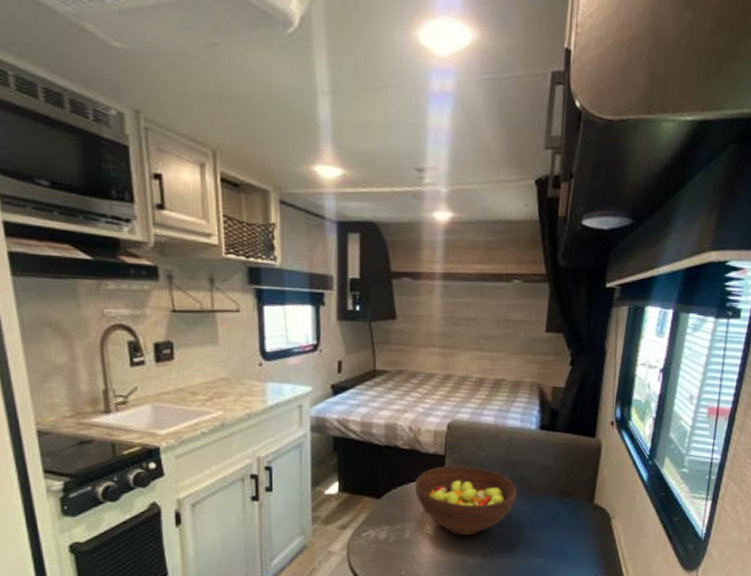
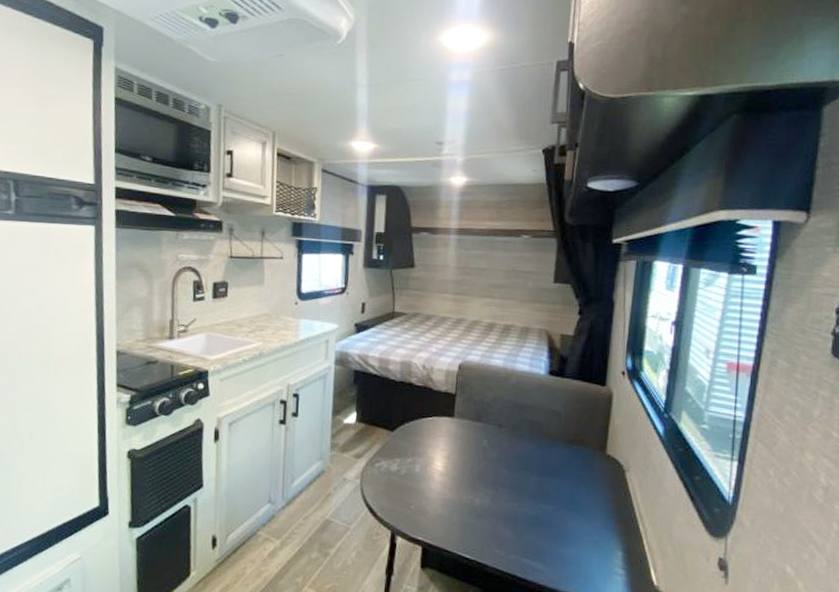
fruit bowl: present [414,466,517,536] -> none [426,404,526,476]

